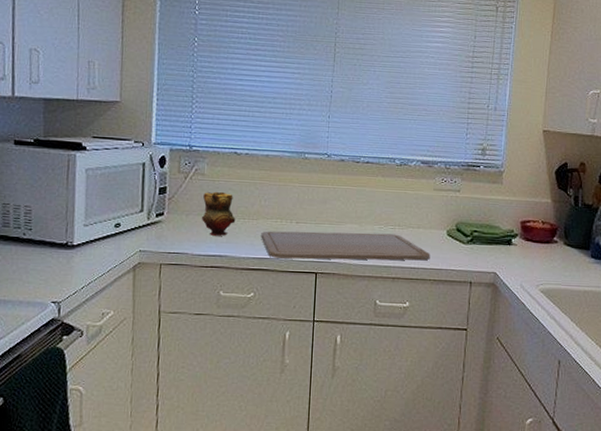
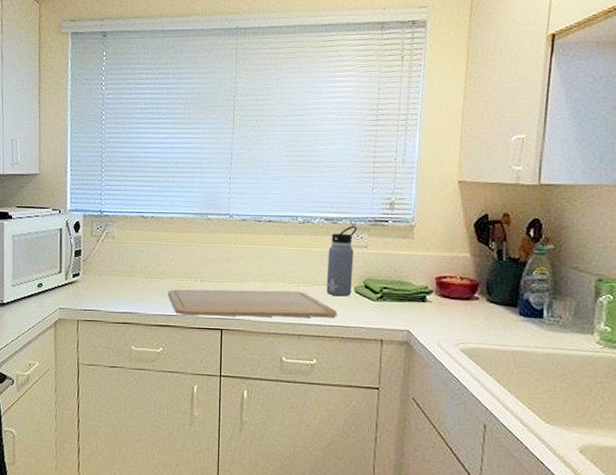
teapot: present [201,191,236,236] -> none [112,253,144,294]
water bottle: none [420,169,452,240] -> present [326,225,358,297]

